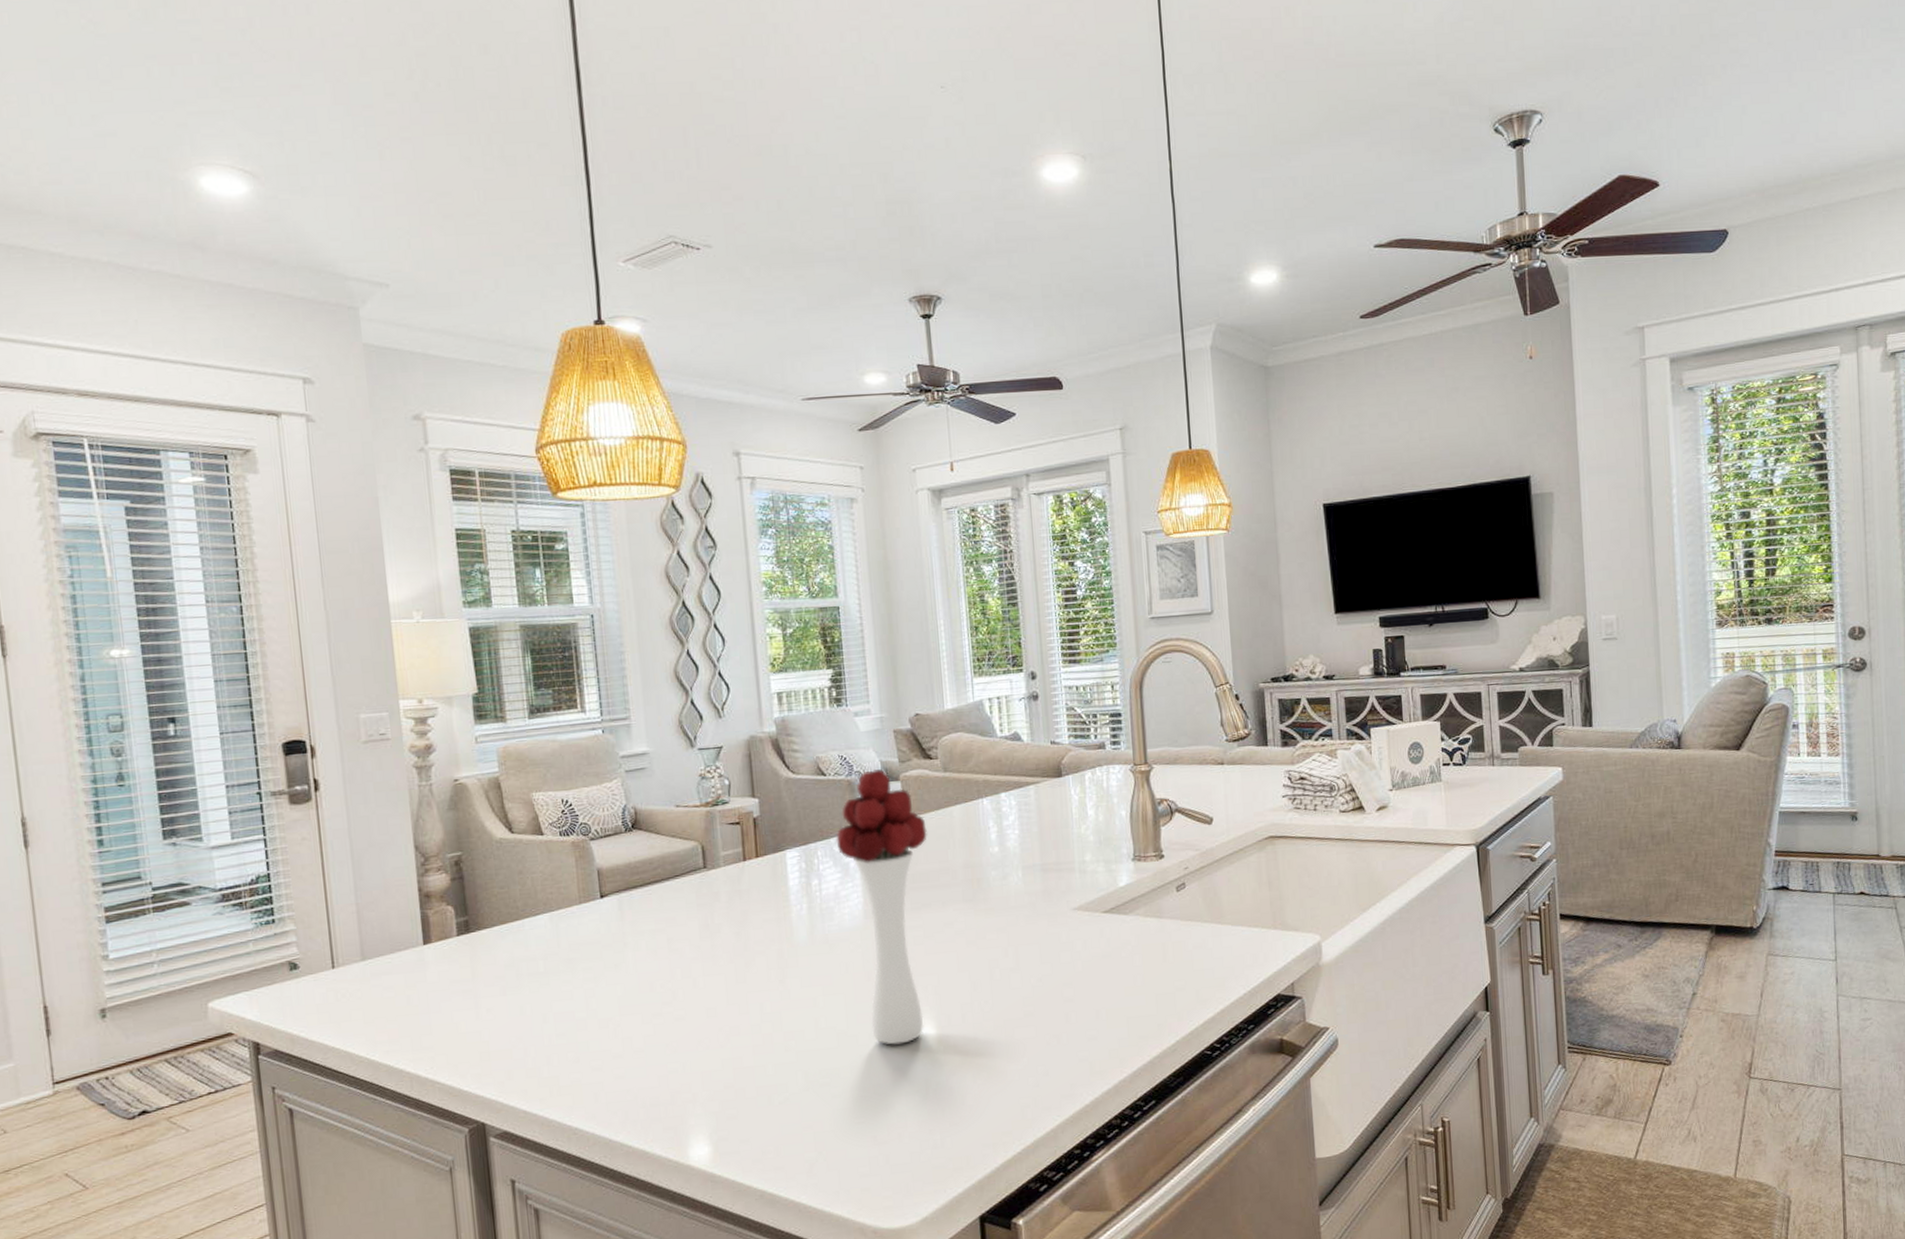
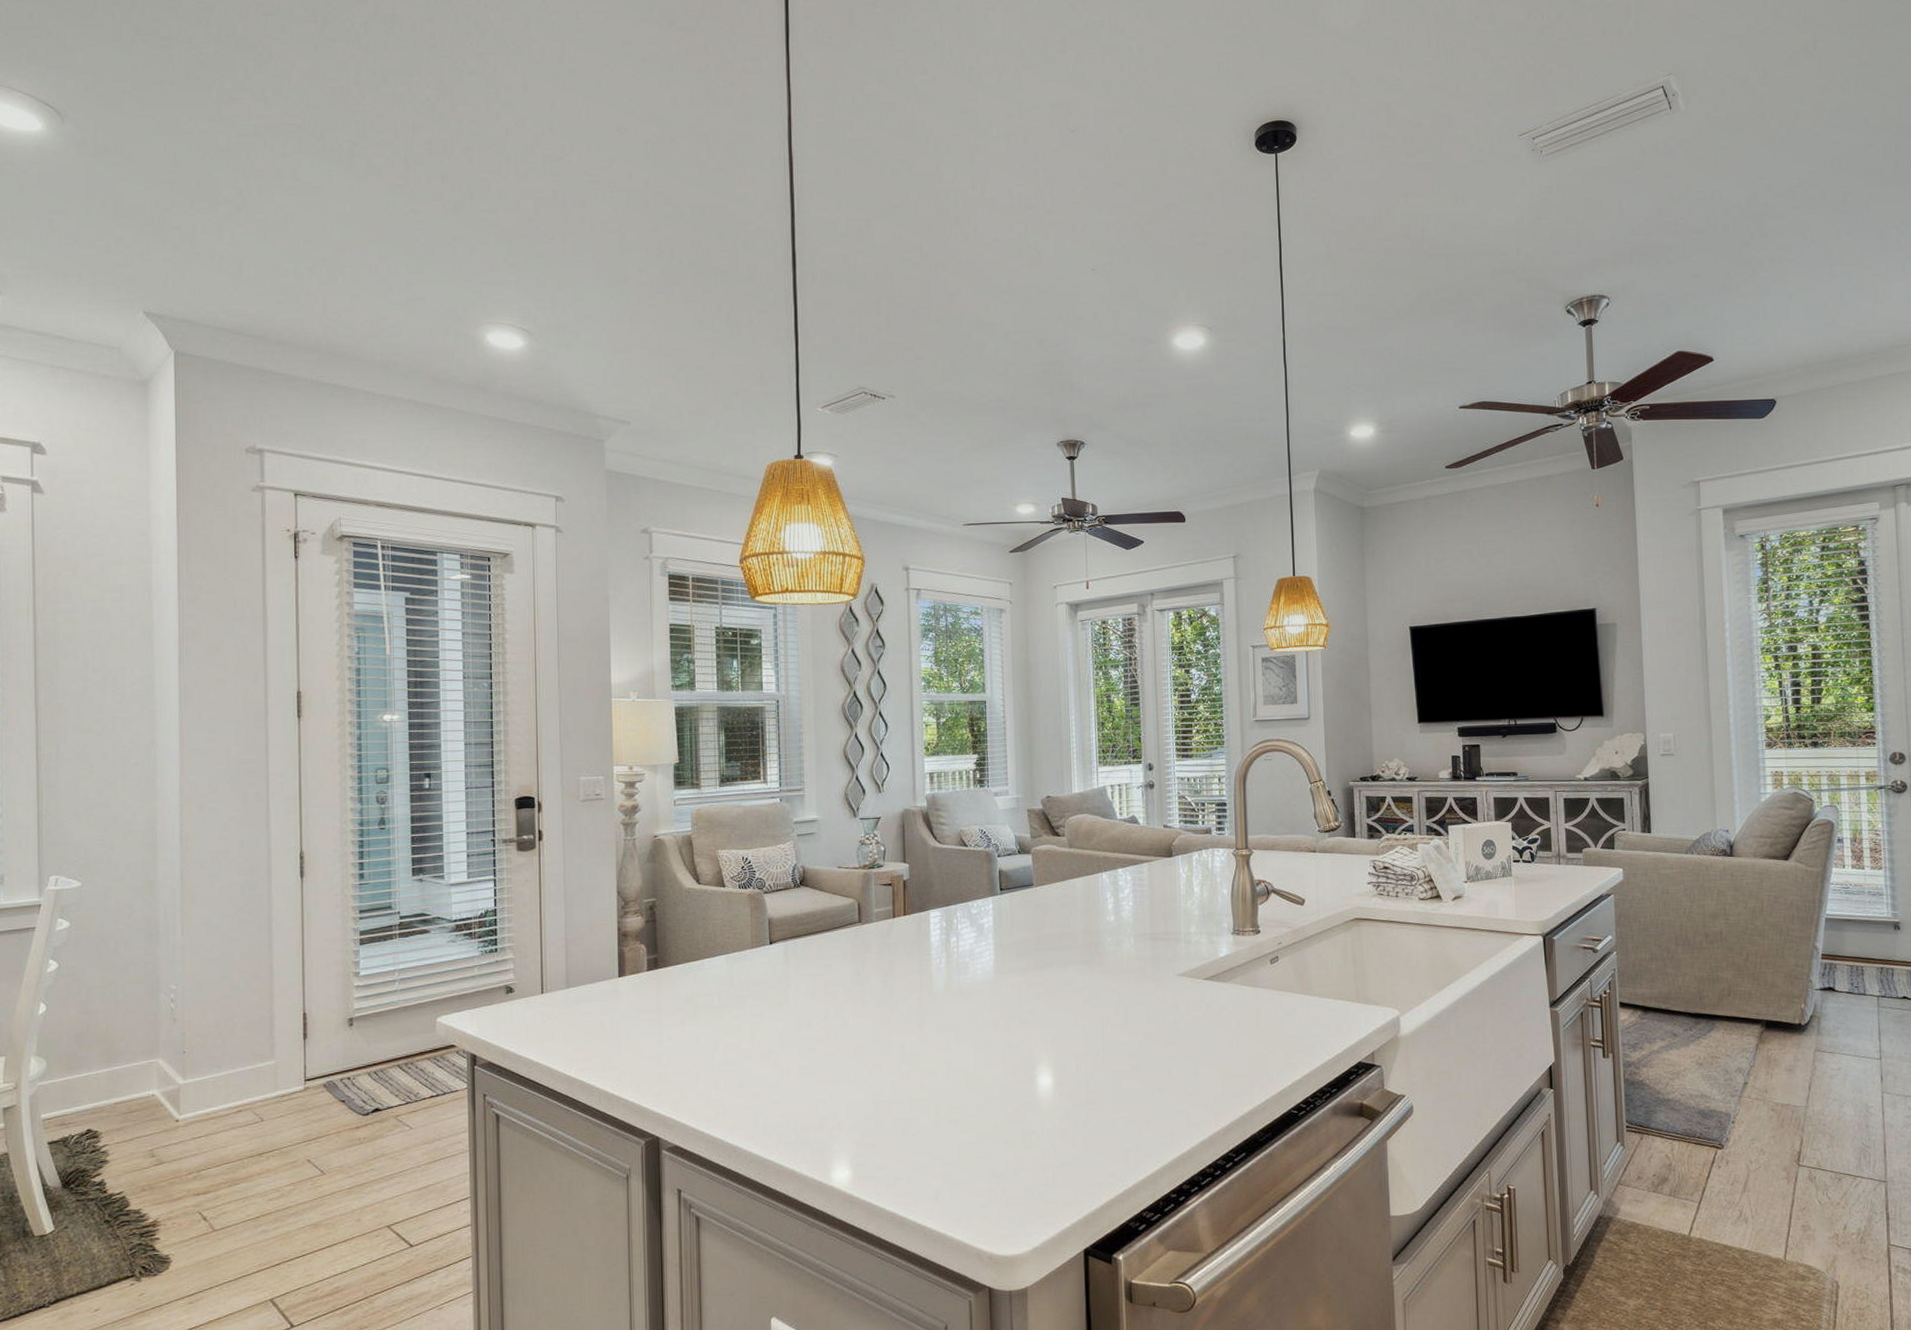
flower bouquet: present [836,769,927,1045] -> none [973,843,1052,1088]

